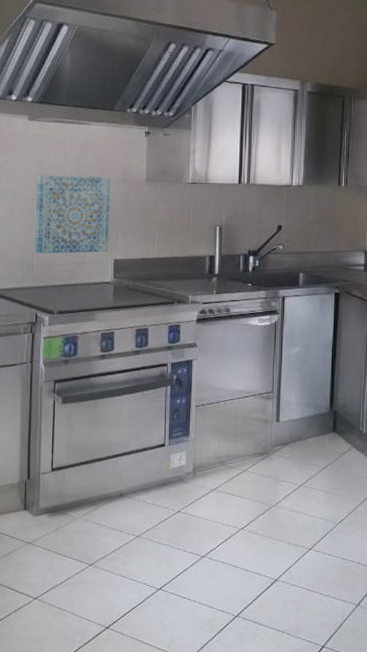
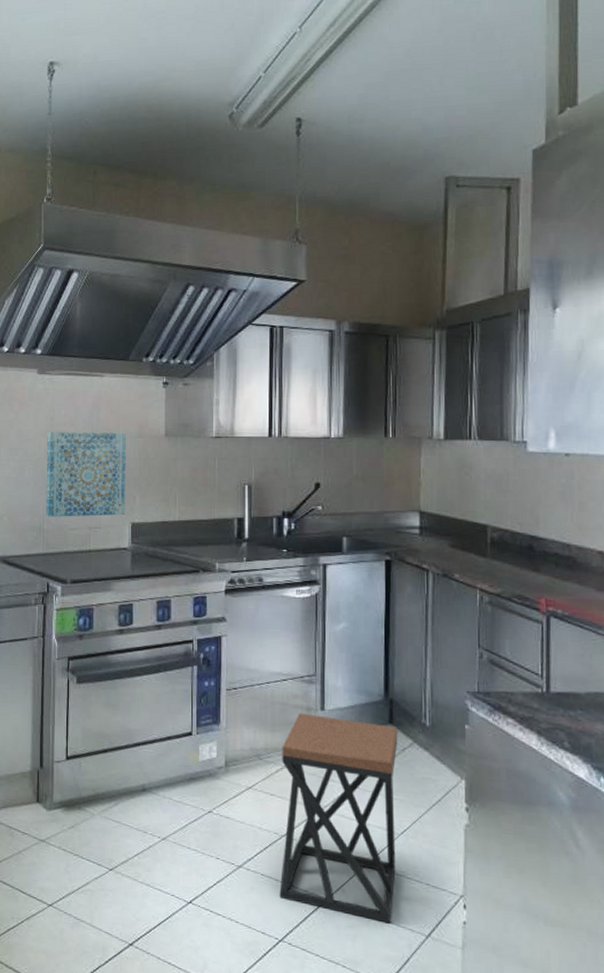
stool: none [236,424,340,597] -> present [279,713,398,924]

